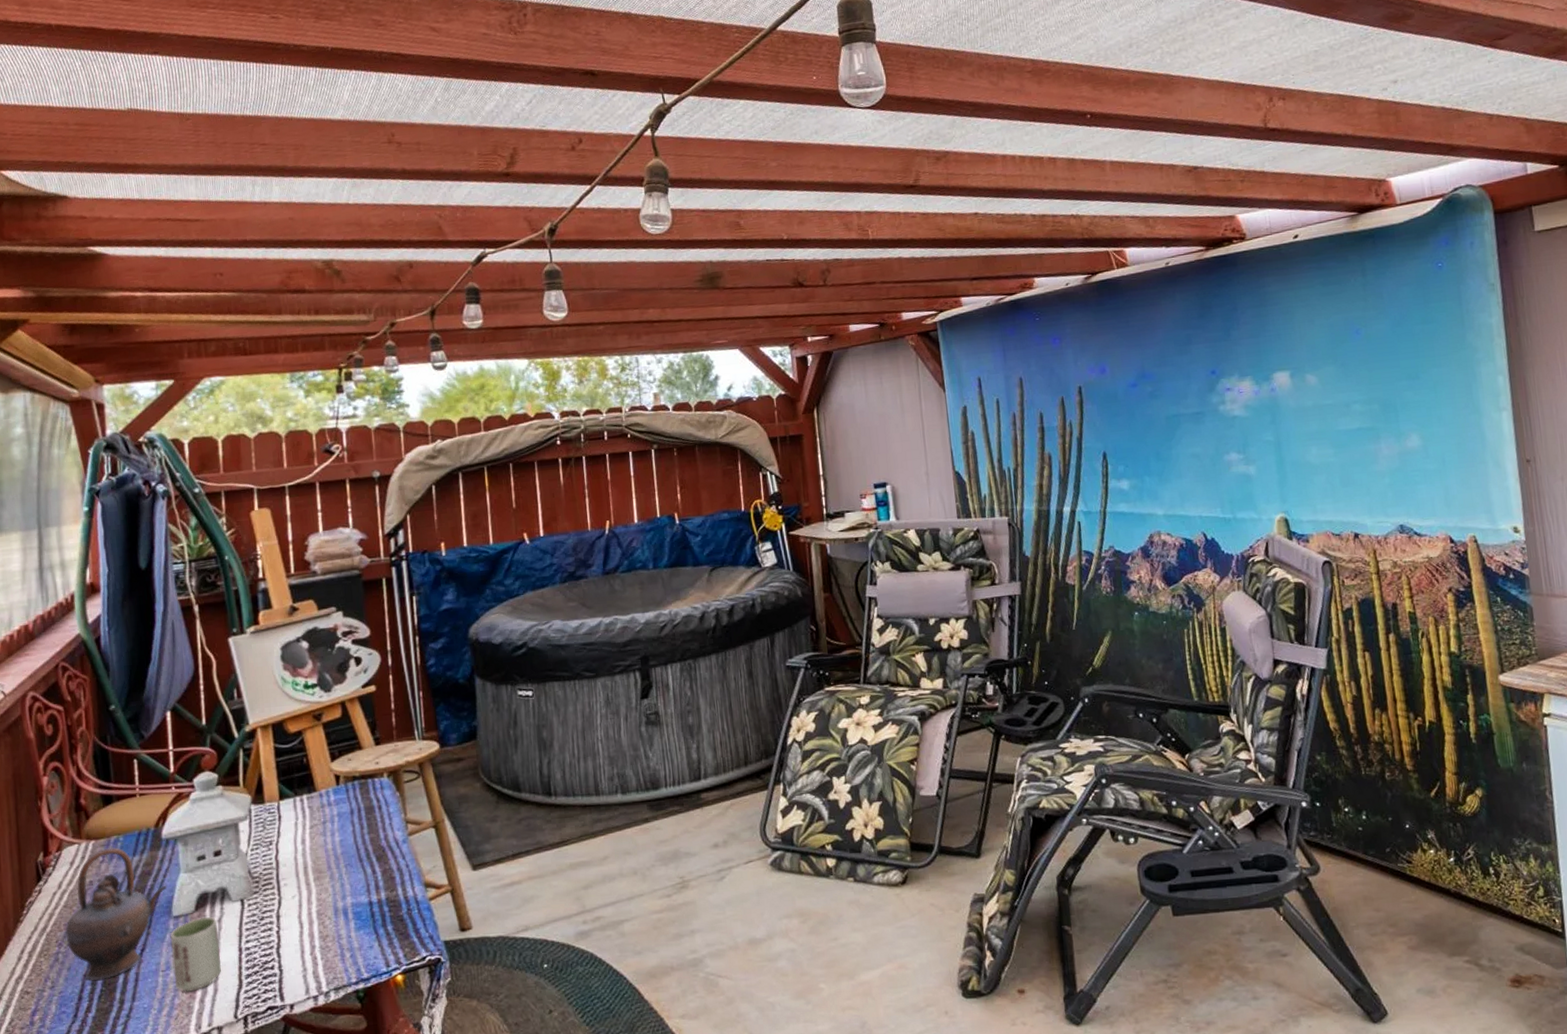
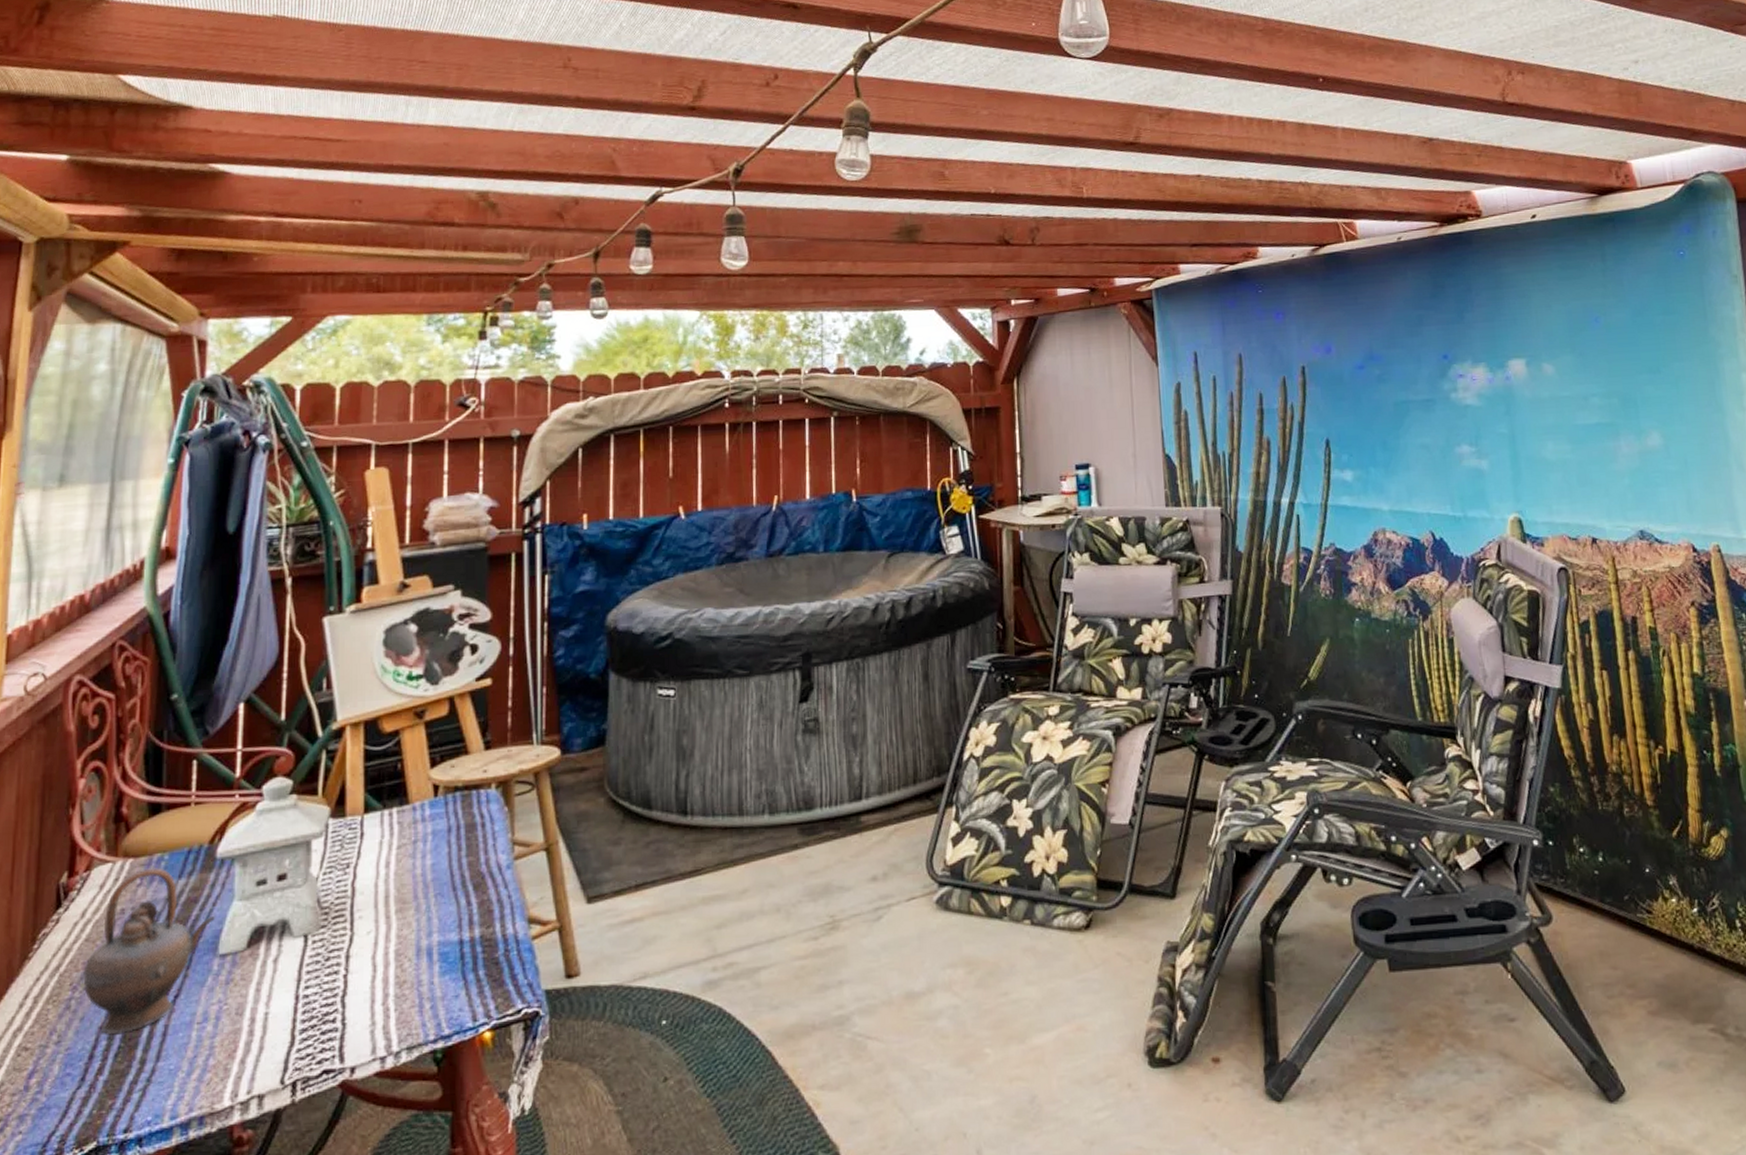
cup: present [170,917,221,993] -> none [211,956,273,1051]

